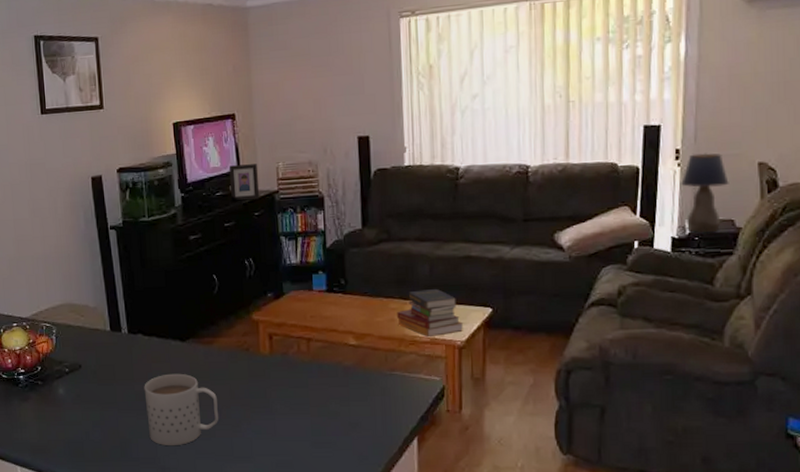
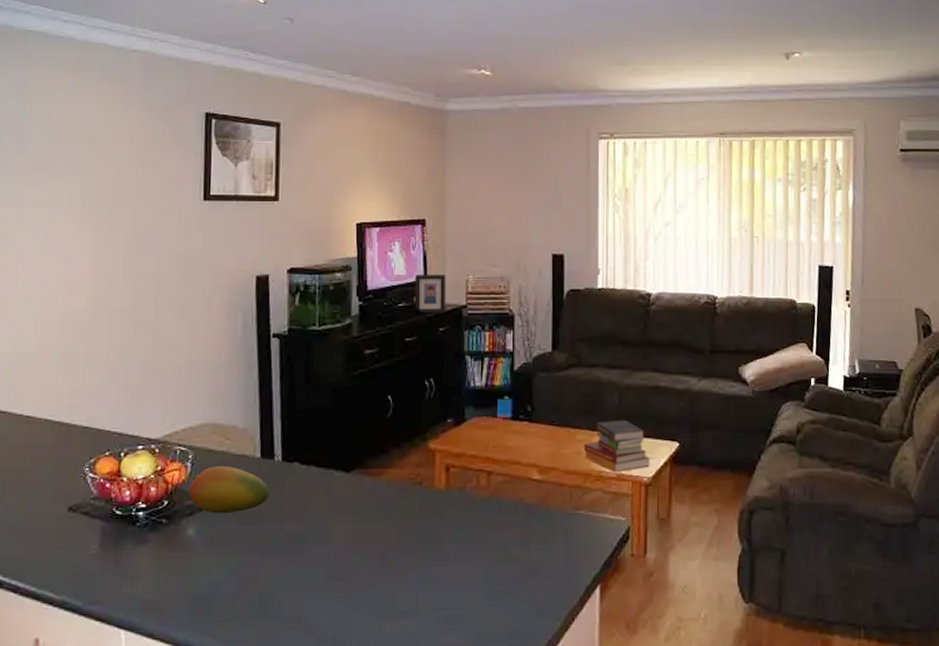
fruit: none [56,338,120,377] -> present [188,466,269,514]
mug: present [144,373,219,446] -> none [295,510,383,601]
table lamp: present [681,153,729,233] -> none [851,296,892,374]

